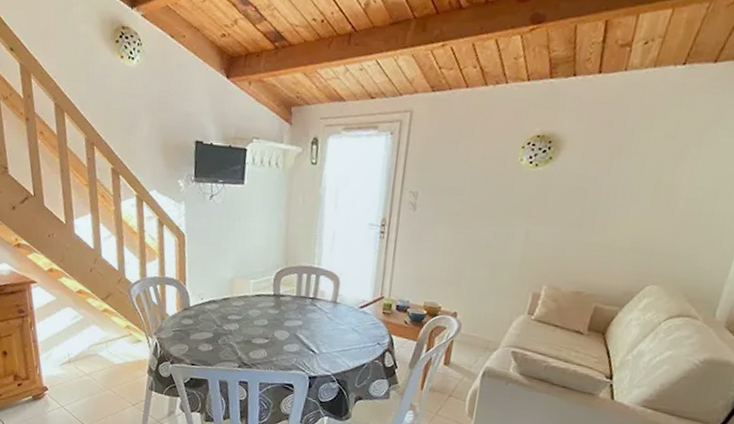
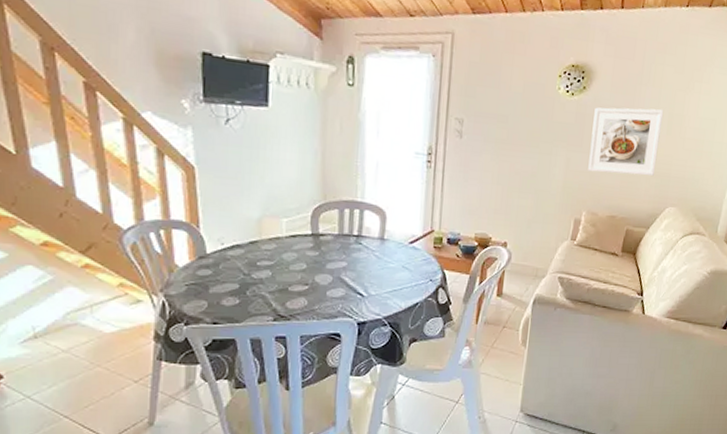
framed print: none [551,178,649,251] -> present [588,107,664,176]

